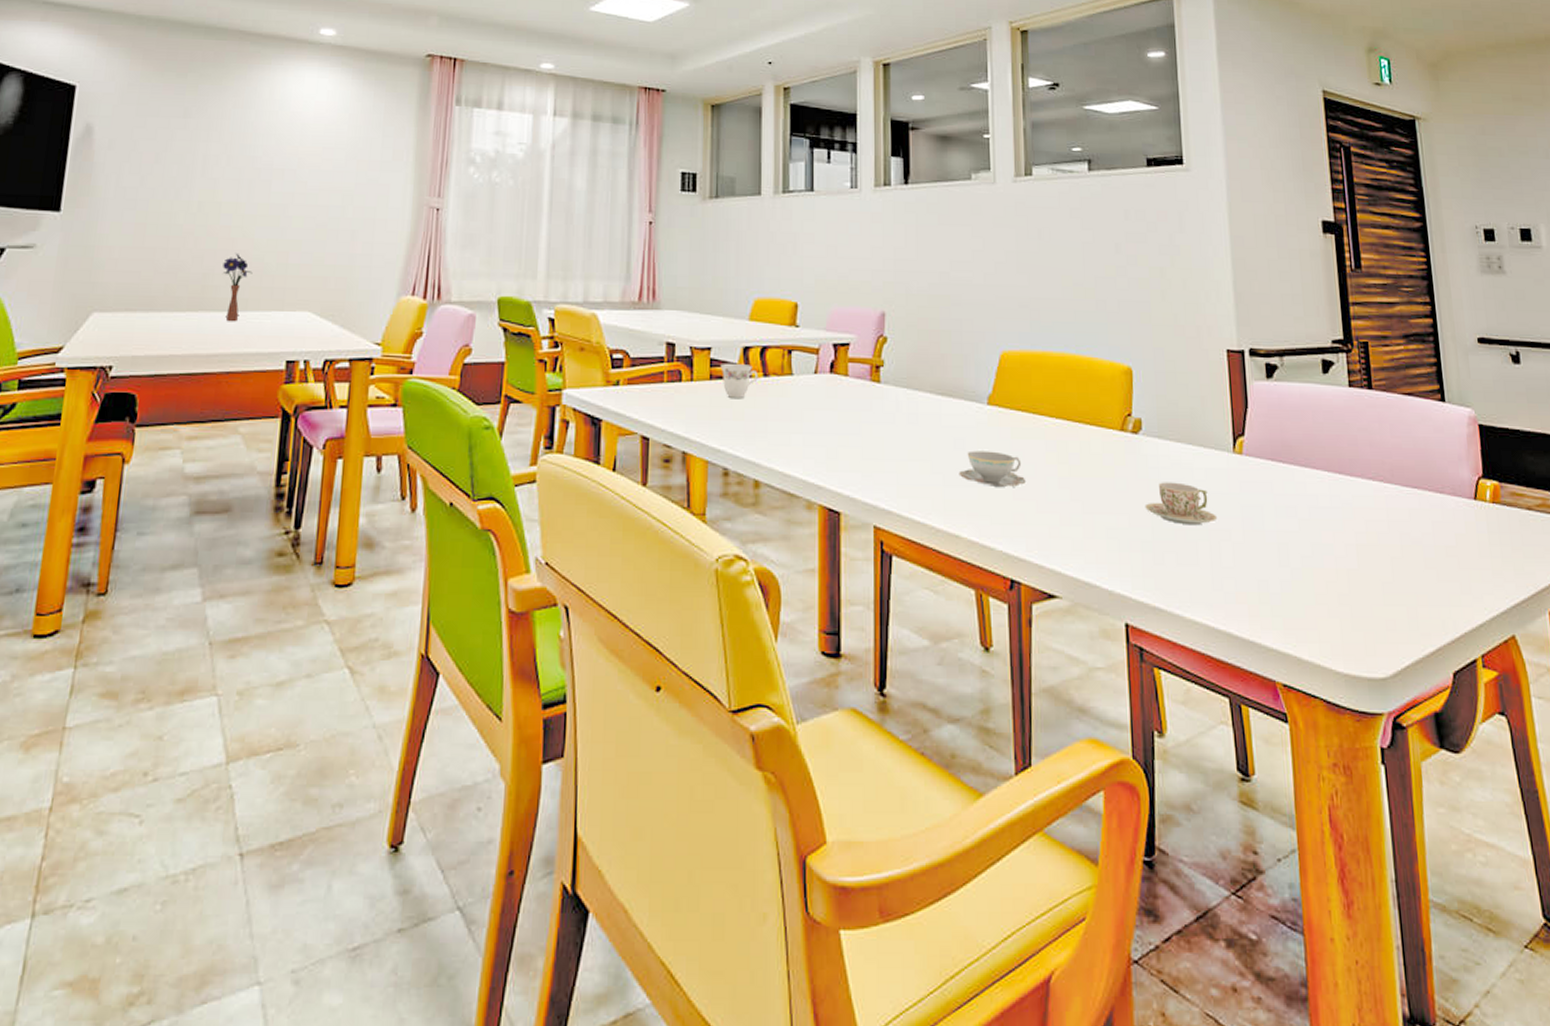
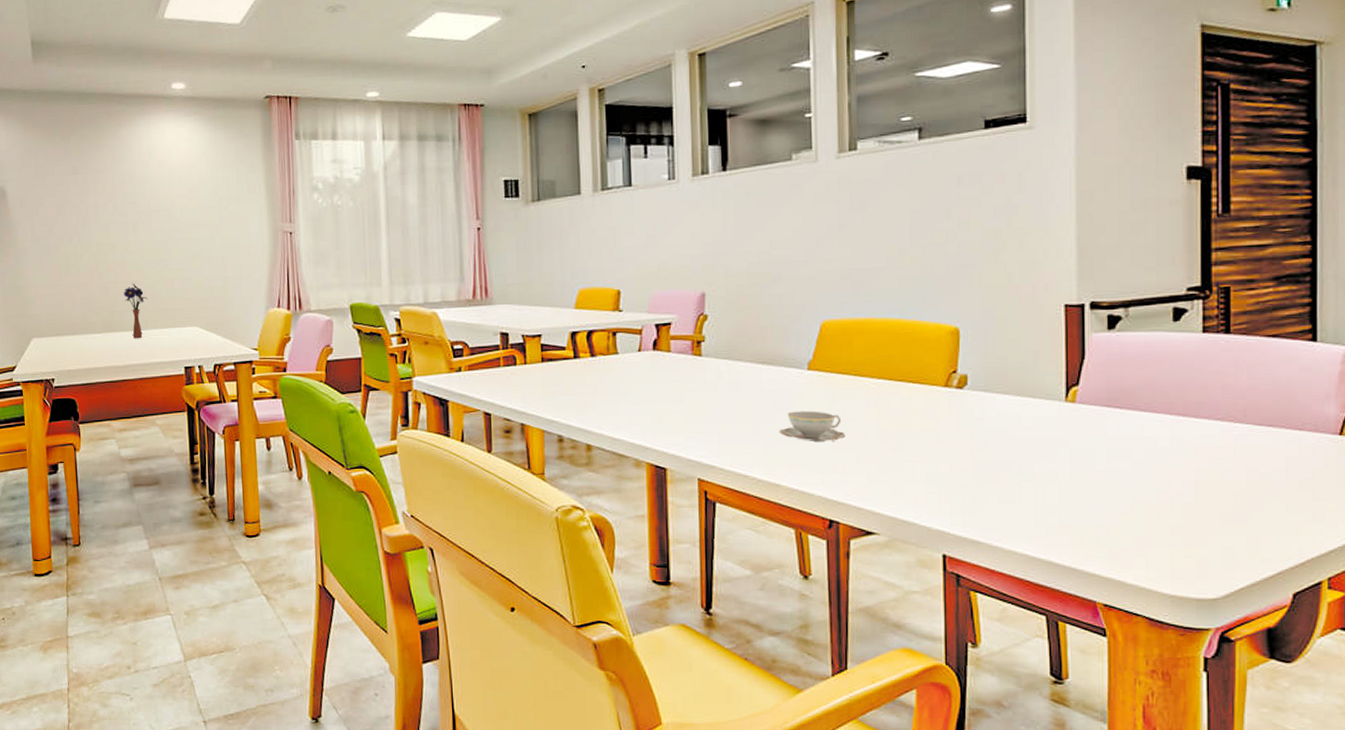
teacup: present [720,363,758,398] -> none [550,346,586,377]
teacup: present [1145,482,1218,526] -> none [967,431,1044,469]

